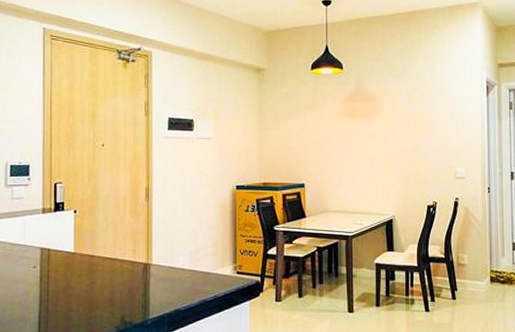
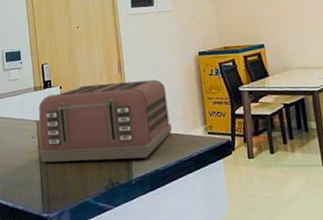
toaster: none [40,211,199,297] -> present [38,79,173,163]

